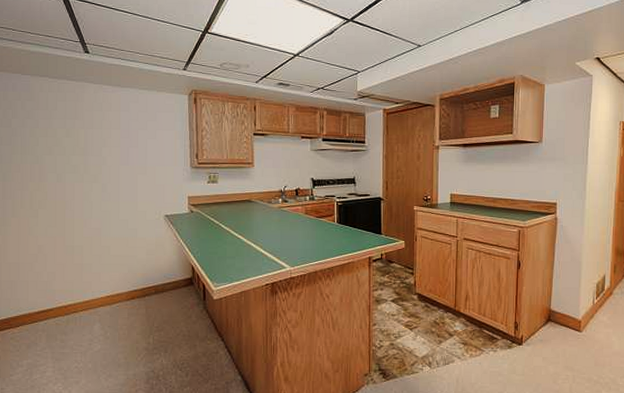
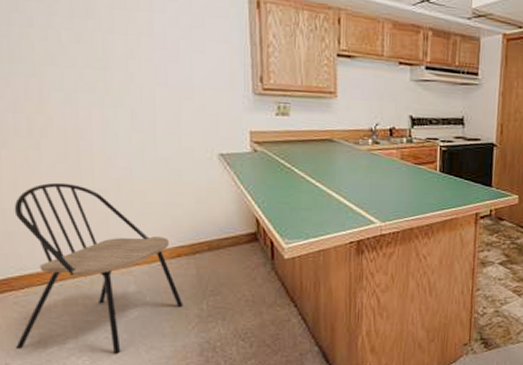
dining chair: none [10,242,135,381] -> present [14,182,184,354]

